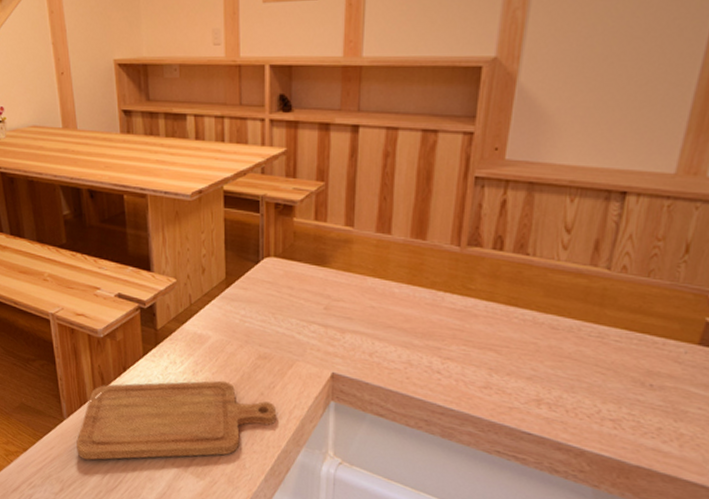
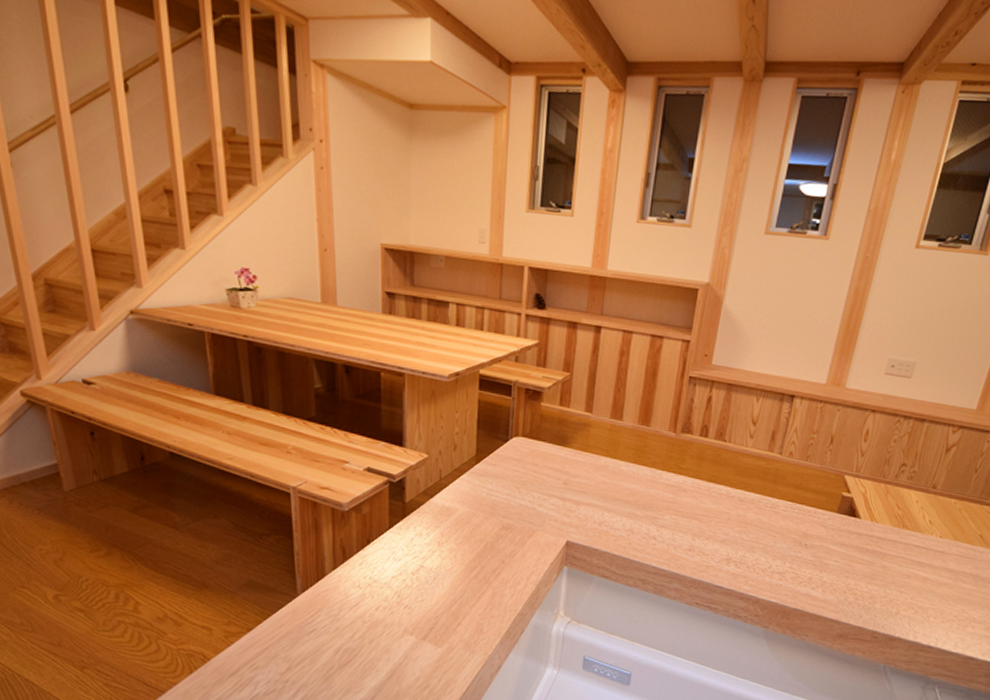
chopping board: present [76,380,276,460] -> none [309,550,515,636]

